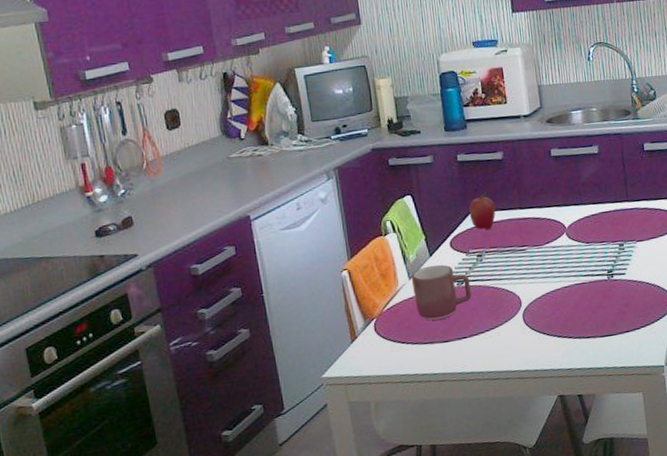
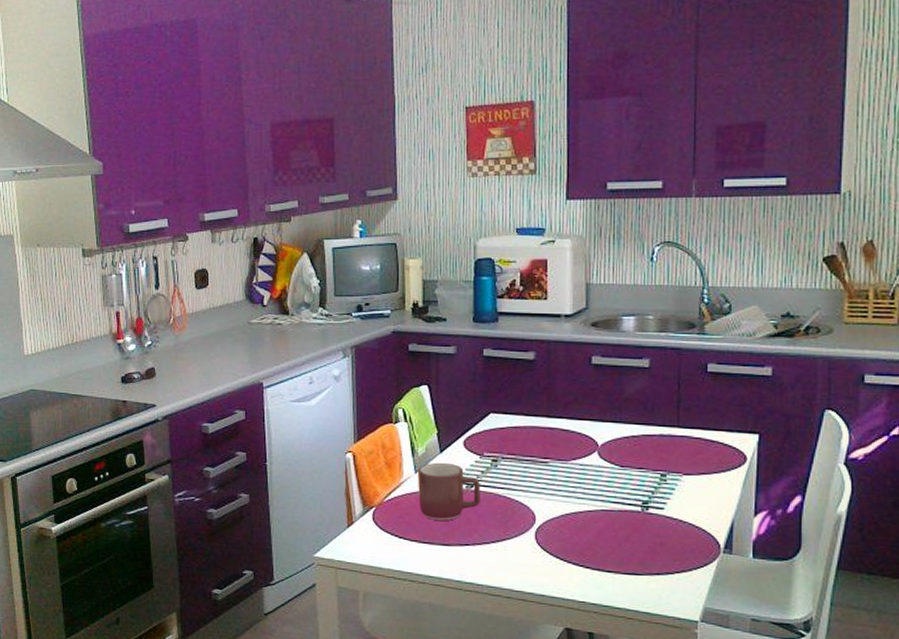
fruit: present [468,193,496,230] -> none [488,394,520,433]

